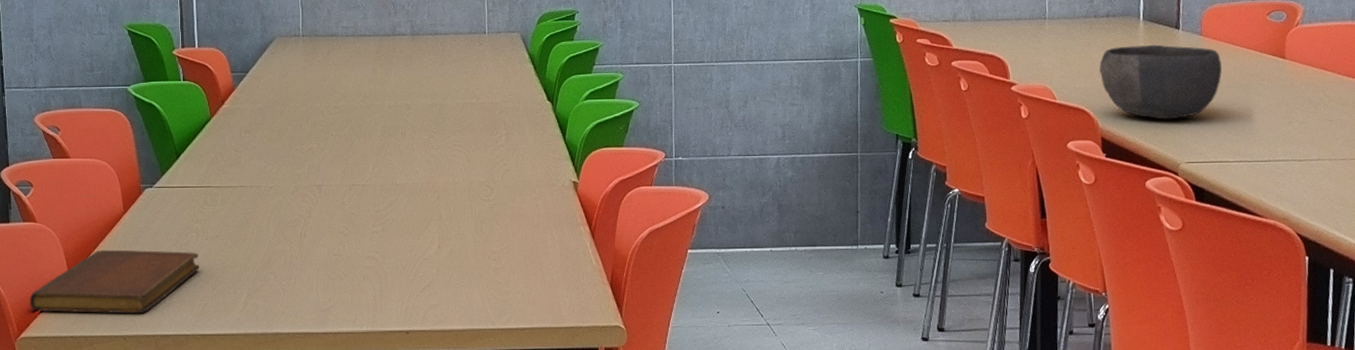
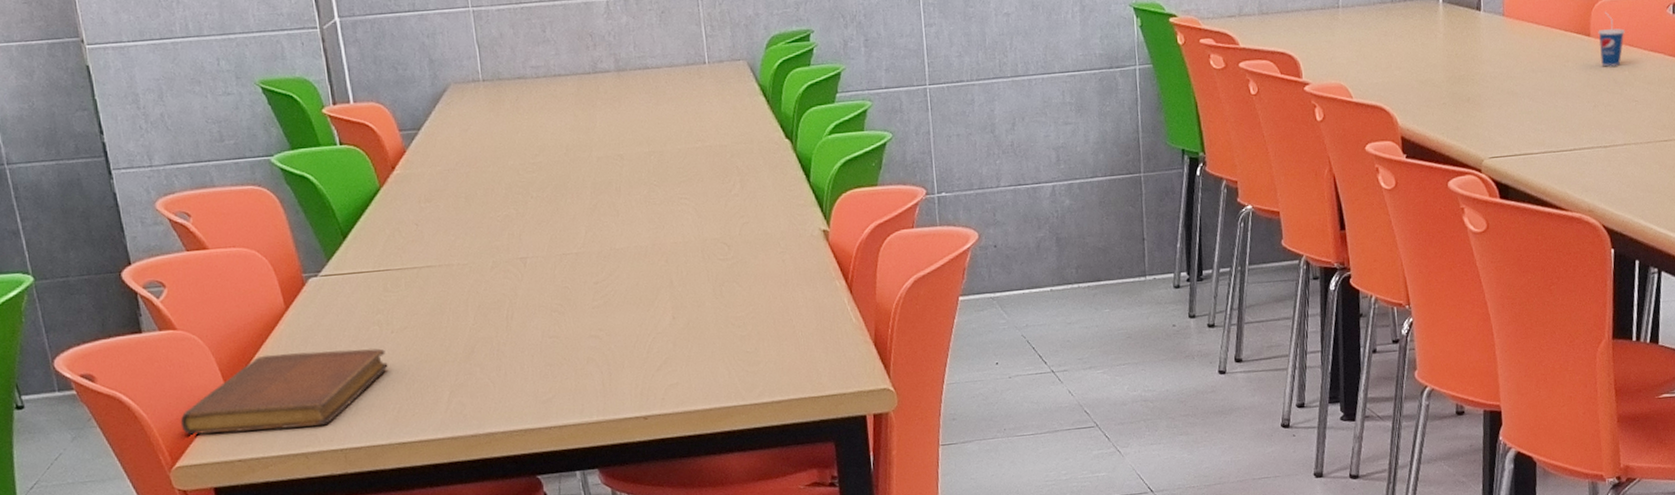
bowl: present [1099,44,1222,120] -> none [1397,29,1526,113]
cup: none [1292,37,1319,87] -> present [1598,11,1625,67]

